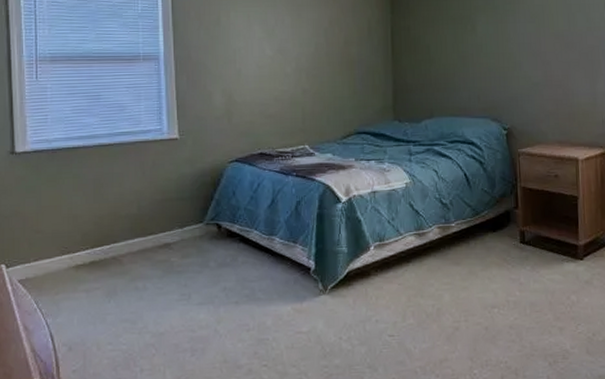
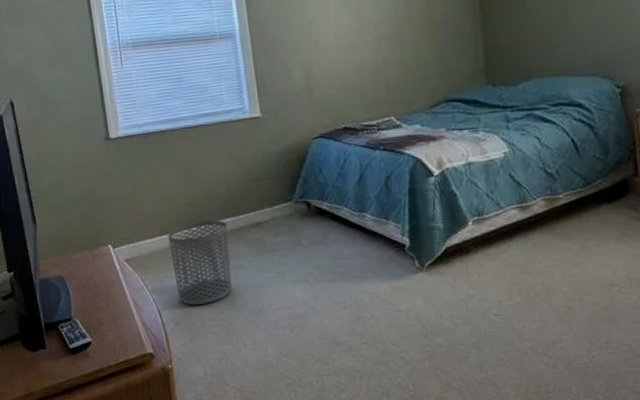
waste bin: none [69,240,134,329] -> present [167,220,232,306]

